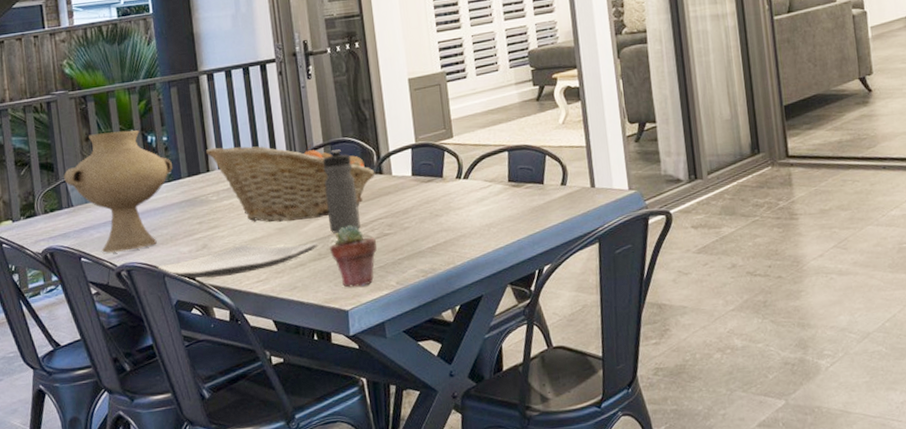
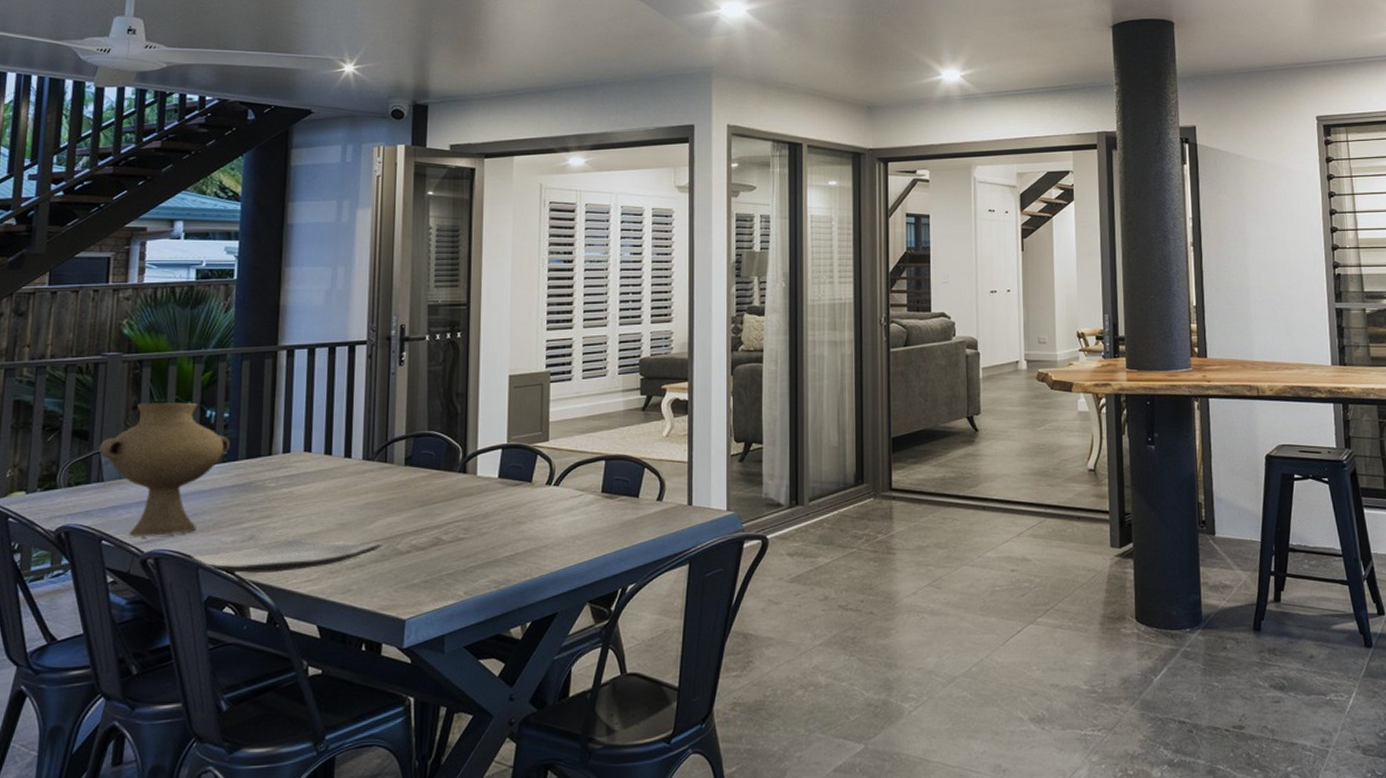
fruit basket: present [206,144,375,223] -> none [272,429,458,517]
water bottle: present [322,149,361,233] -> none [399,443,435,533]
potted succulent: present [330,225,377,288] -> none [395,526,449,594]

